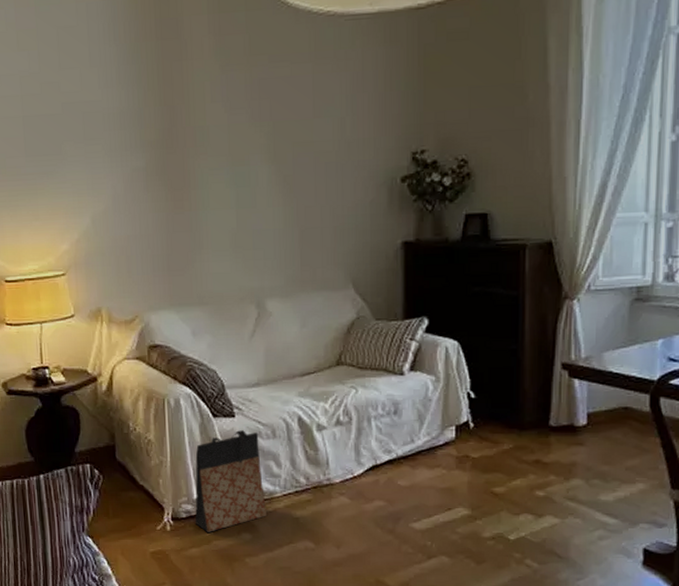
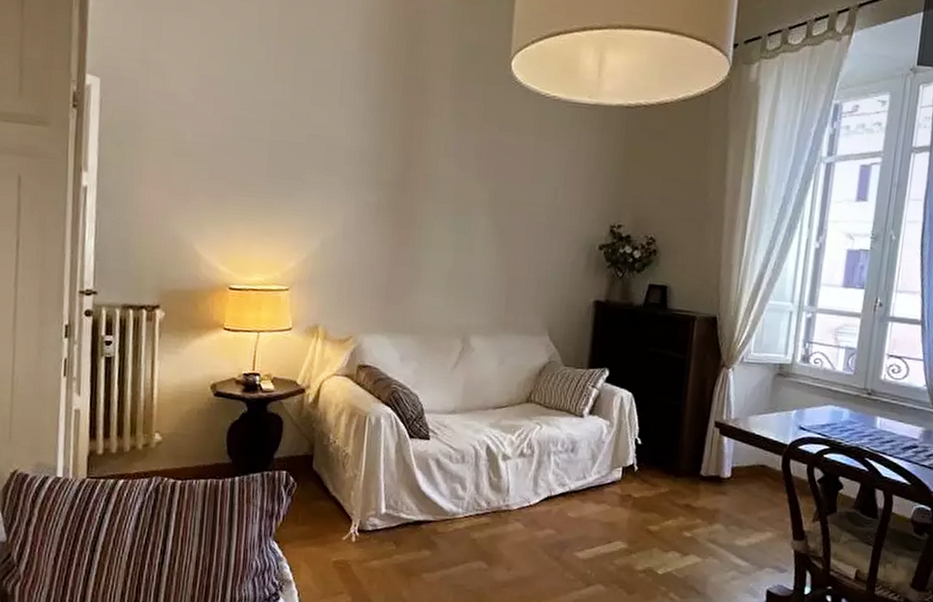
bag: present [194,430,266,532] -> none [379,452,449,547]

